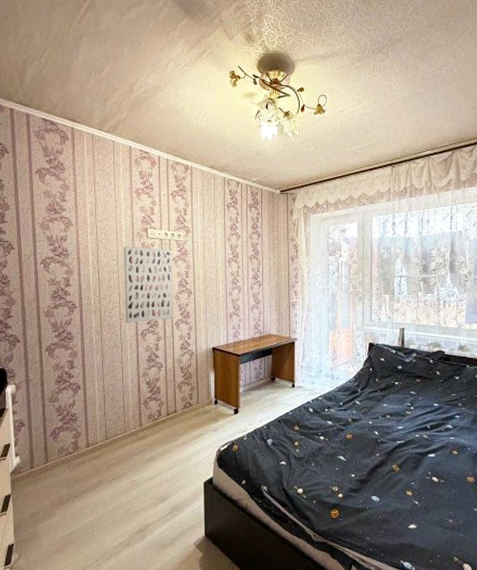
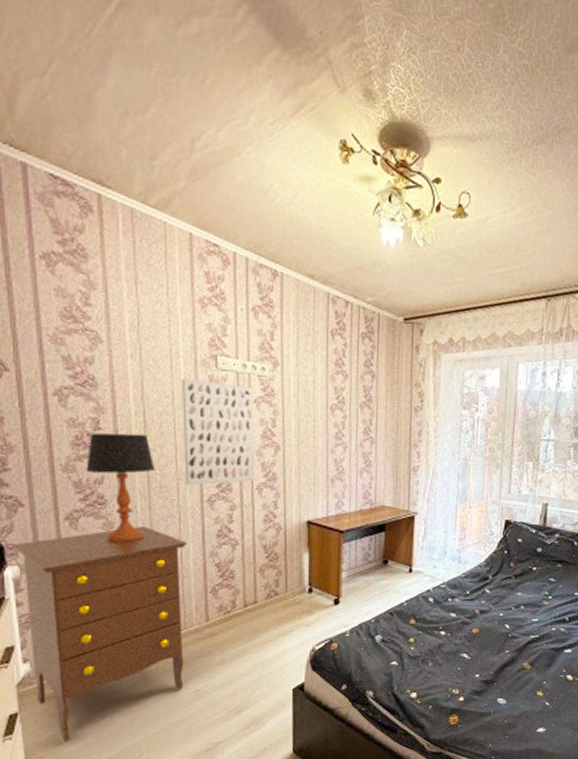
dresser: none [12,354,127,519] -> present [12,525,187,743]
table lamp: none [60,287,106,366] -> present [86,432,156,542]

